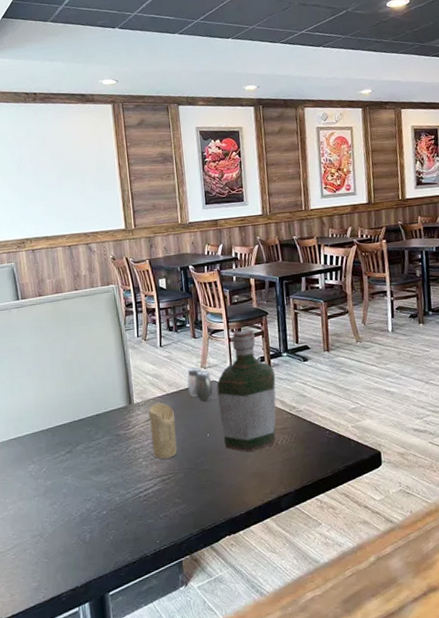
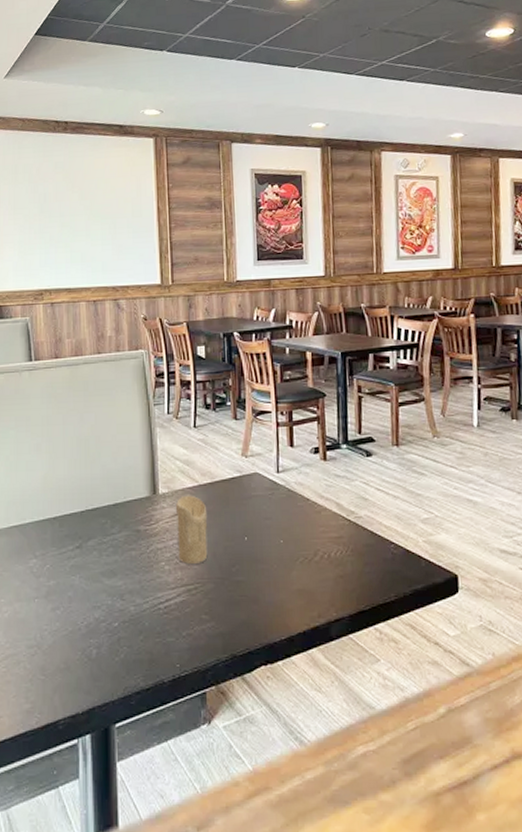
salt and pepper shaker: present [187,367,213,401] -> none [224,454,254,496]
bottle: present [217,330,276,453] -> none [259,413,332,564]

